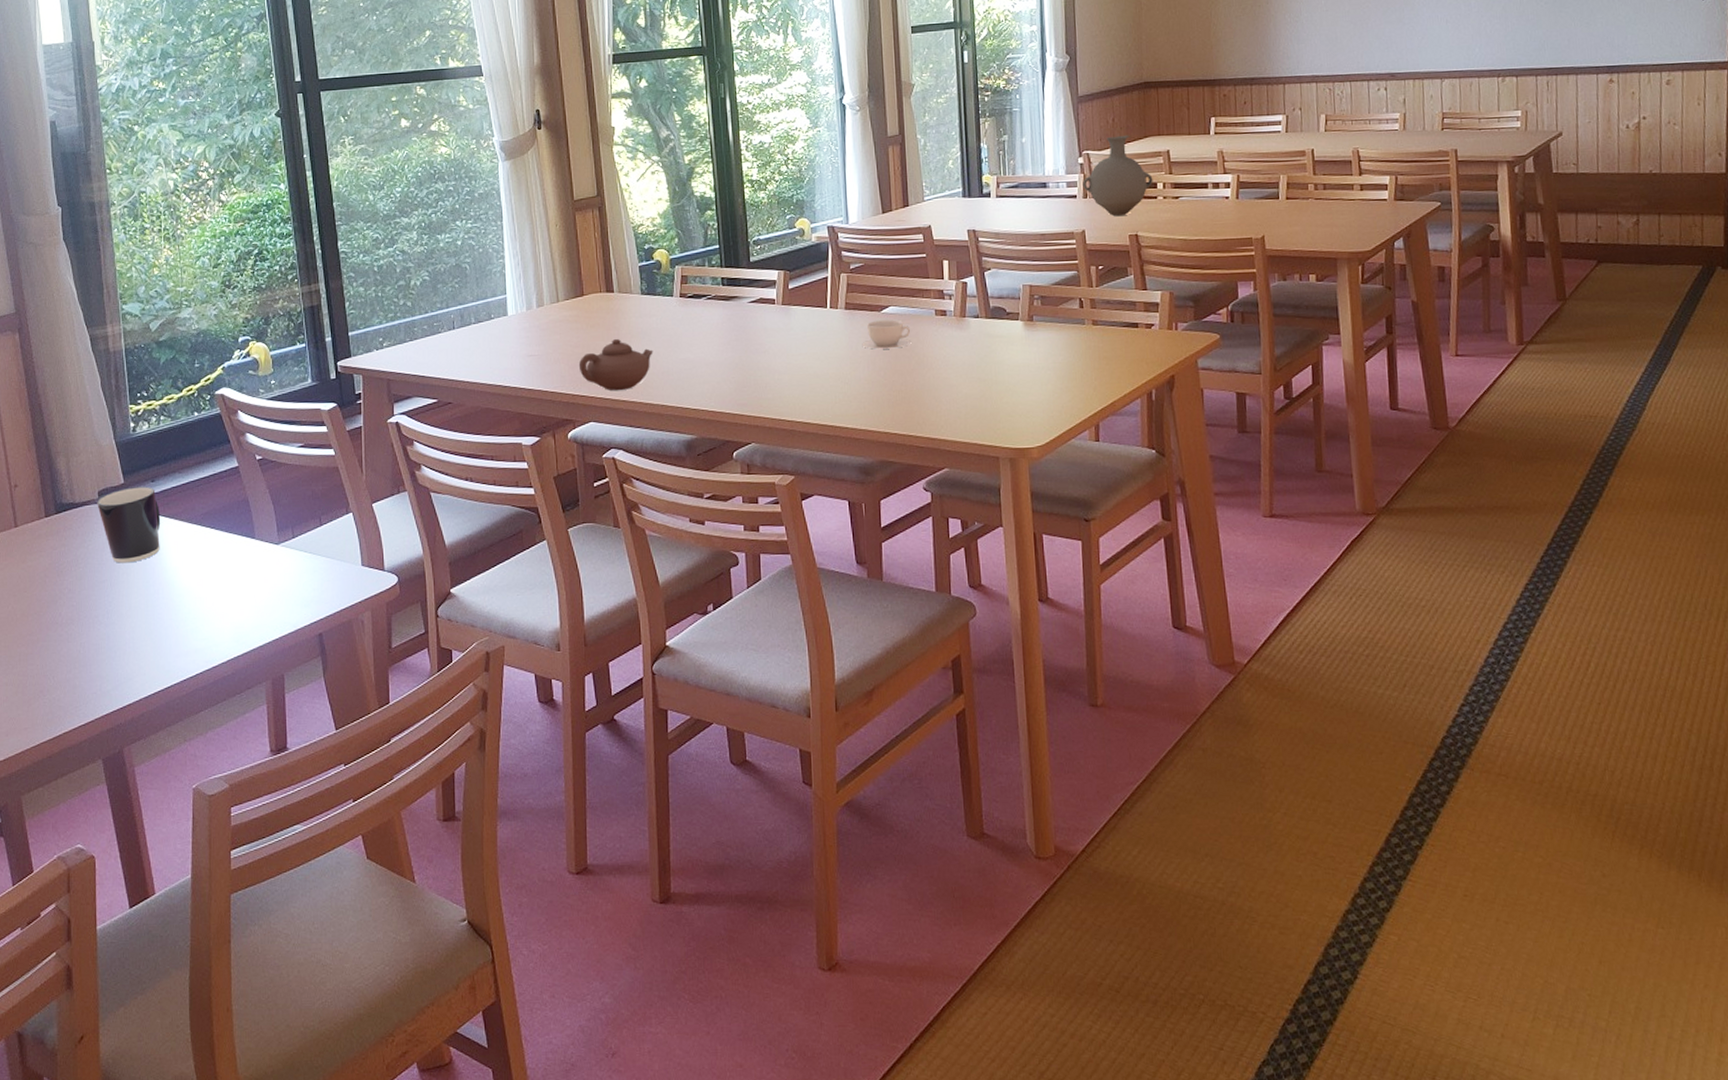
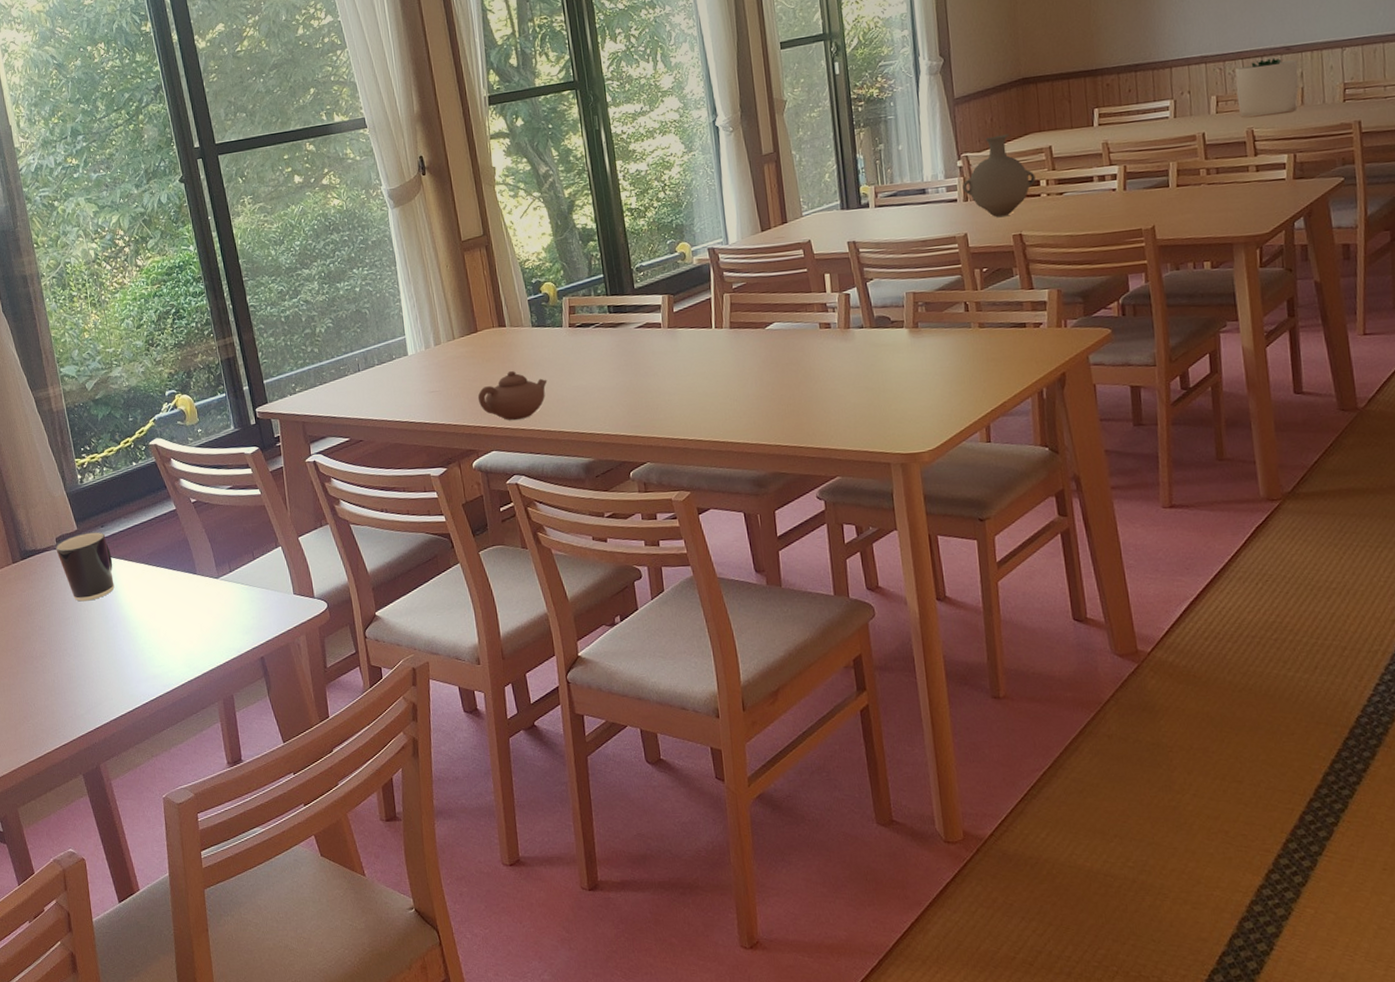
teacup: present [862,319,911,349] -> none [748,335,796,366]
planter: none [1343,83,1401,139] -> present [1235,58,1299,119]

